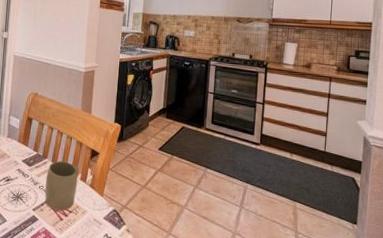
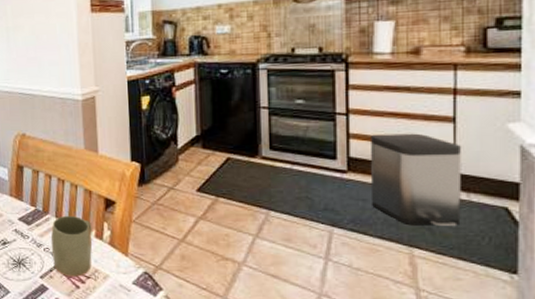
pedal bin: none [273,119,330,188] -> present [370,133,461,226]

